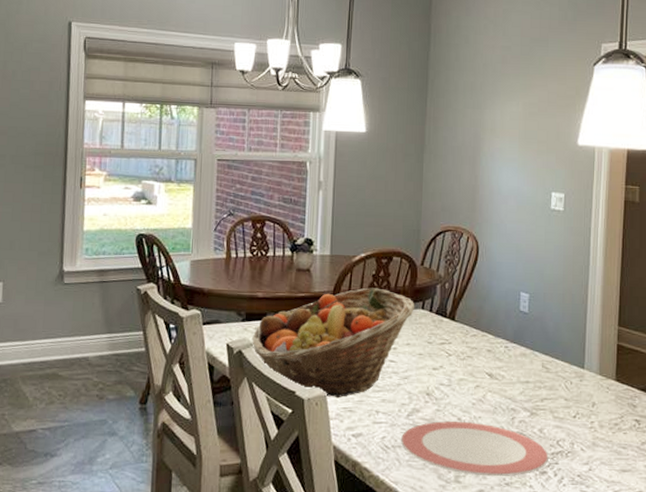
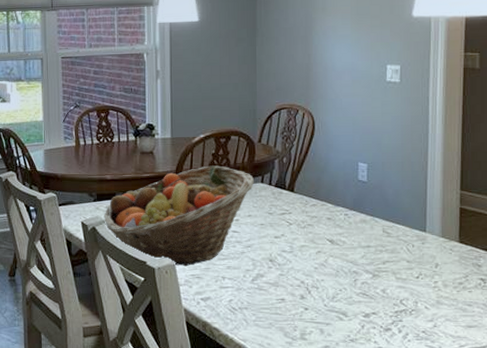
plate: present [401,421,549,477] -> none [248,285,392,334]

